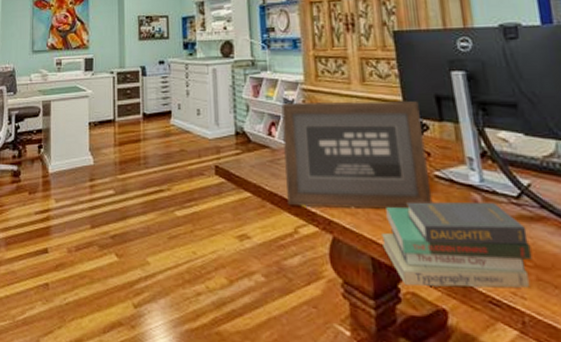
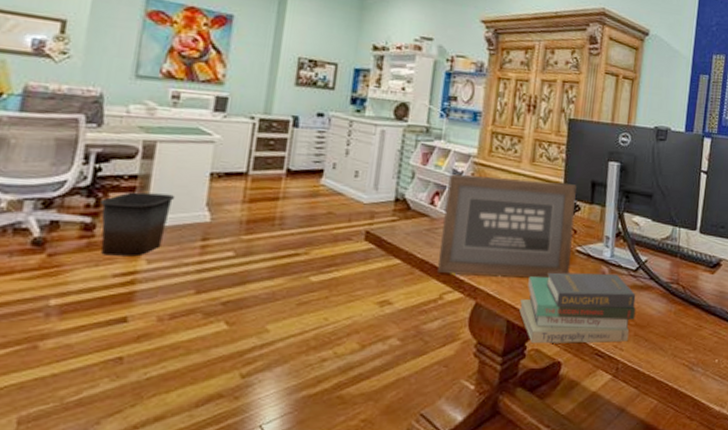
waste bin: none [21,143,68,197] -> present [99,192,176,257]

